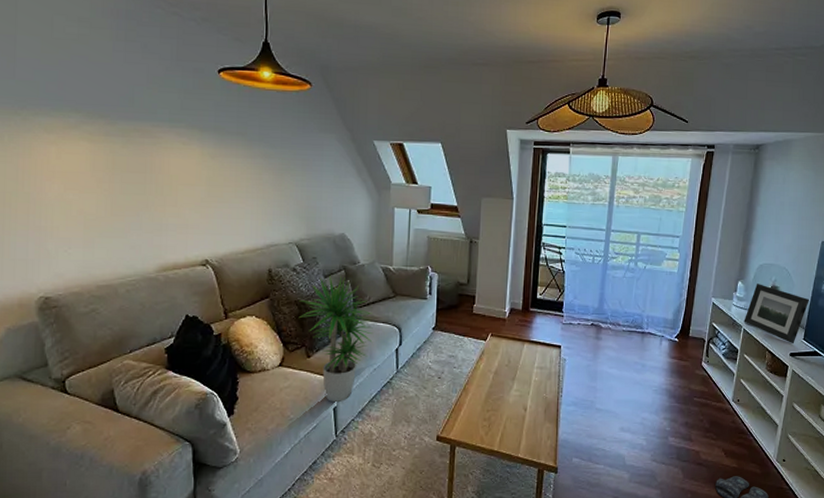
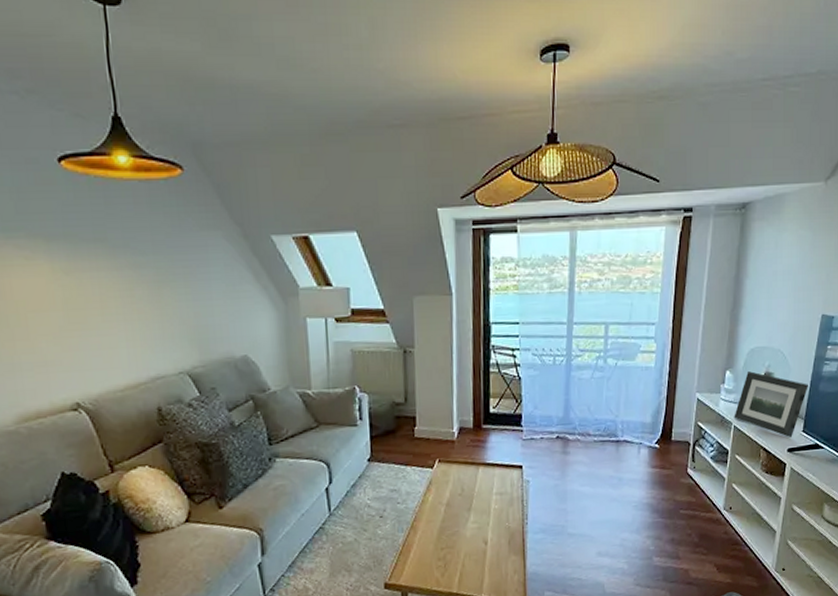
potted plant: present [298,276,373,403] -> none [200,408,297,558]

